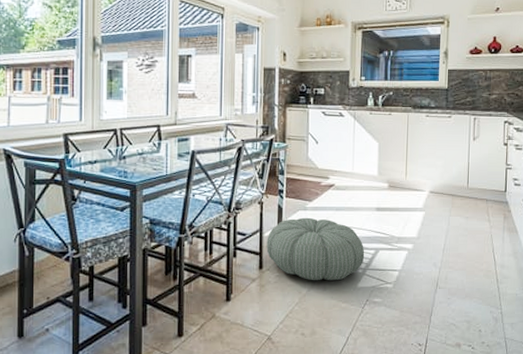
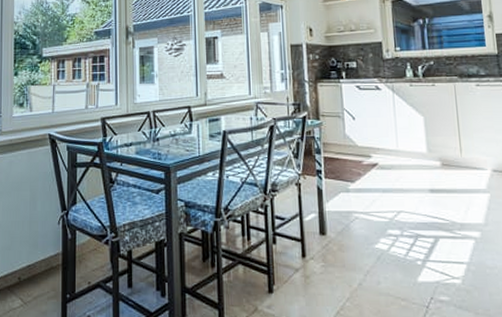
pouf: present [266,217,365,281] -> none [308,200,423,274]

